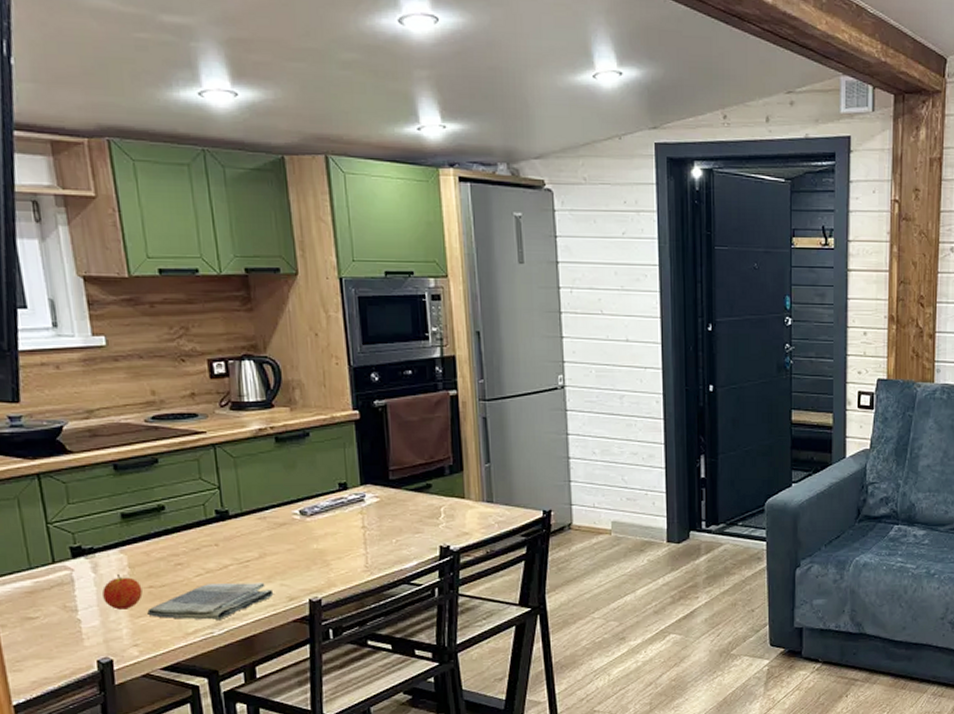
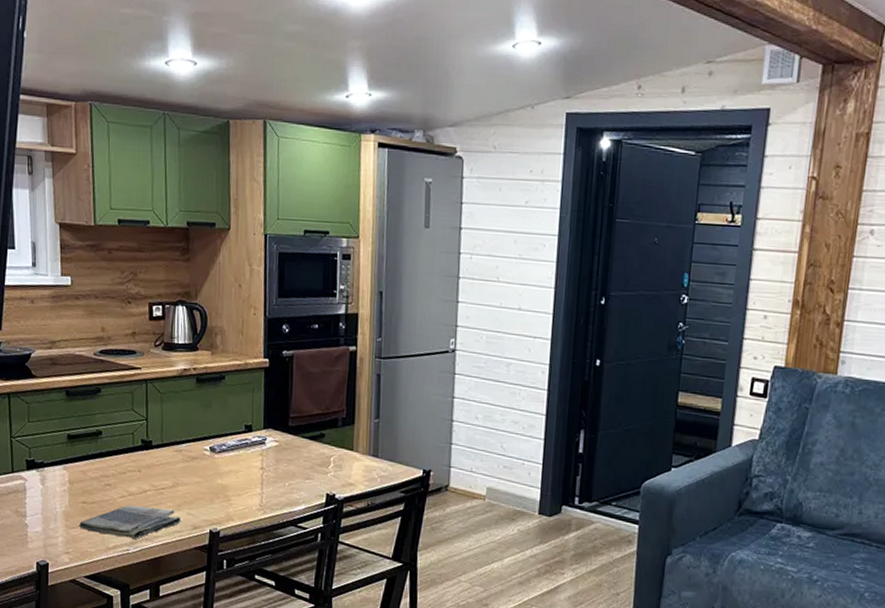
fruit: present [102,573,143,610] -> none [47,487,77,520]

